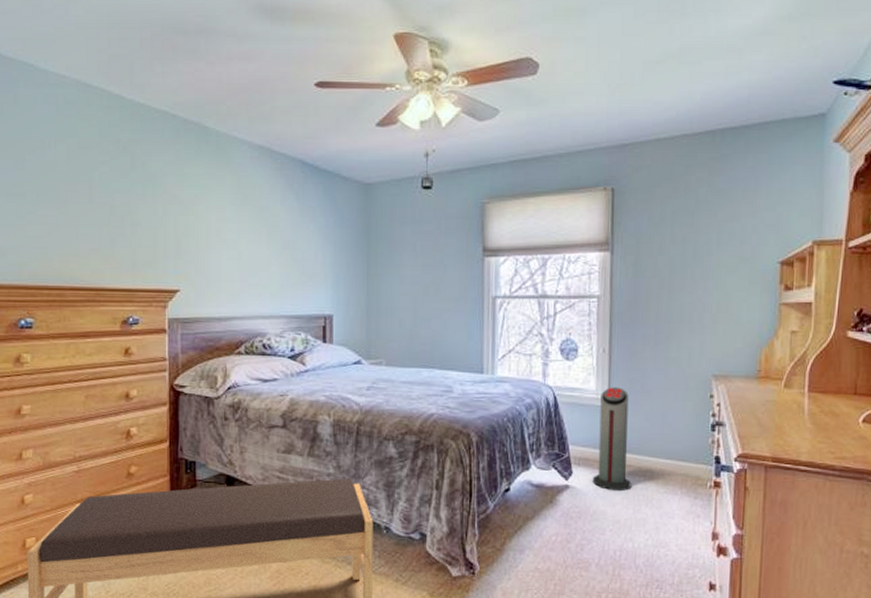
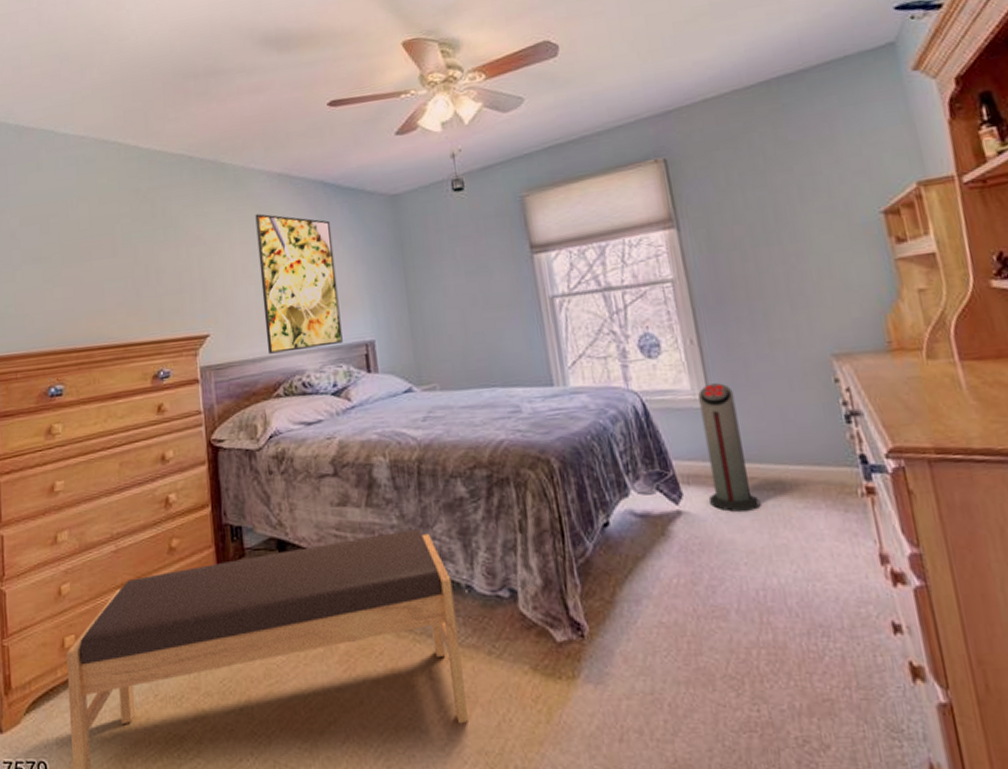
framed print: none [233,182,305,315] -> present [255,213,343,354]

